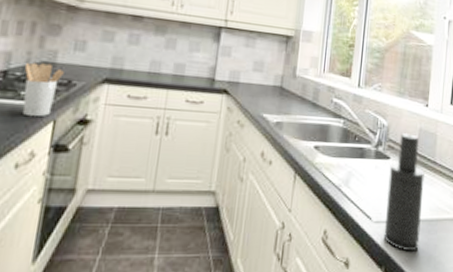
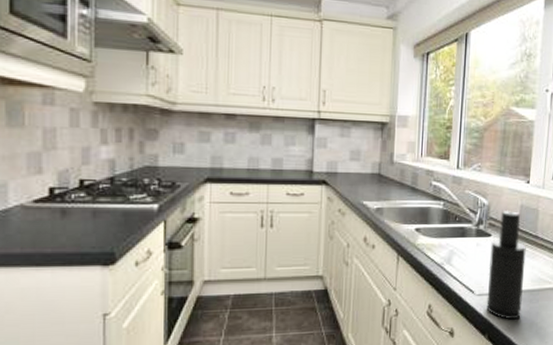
utensil holder: present [22,62,64,117] -> none [129,167,167,219]

